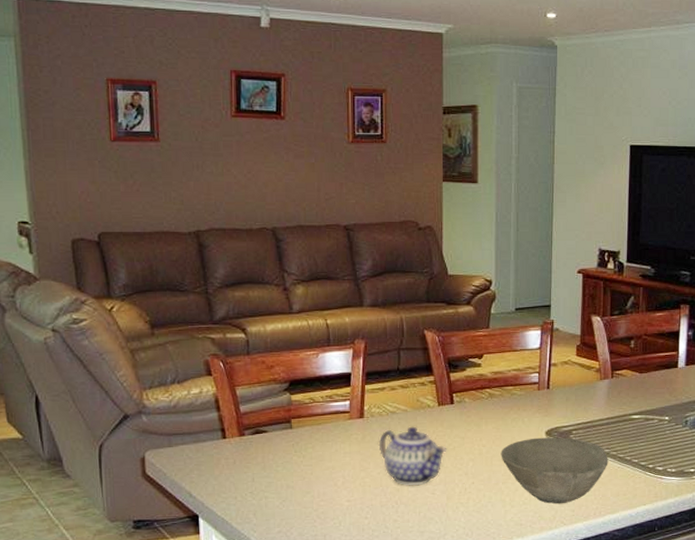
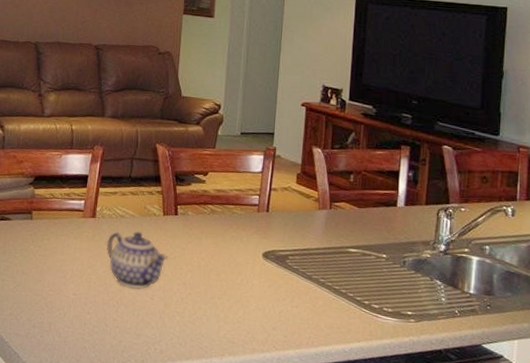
bowl: present [501,437,608,504] -> none [218,258,324,328]

